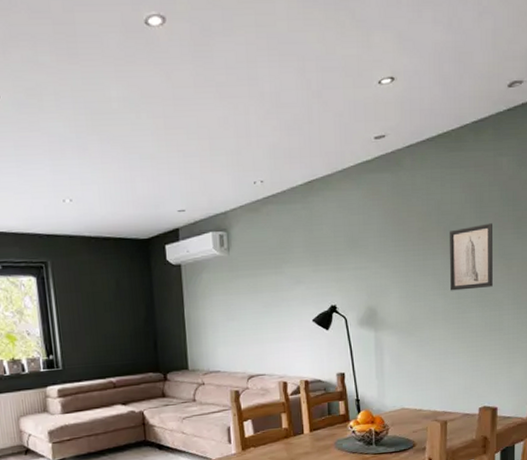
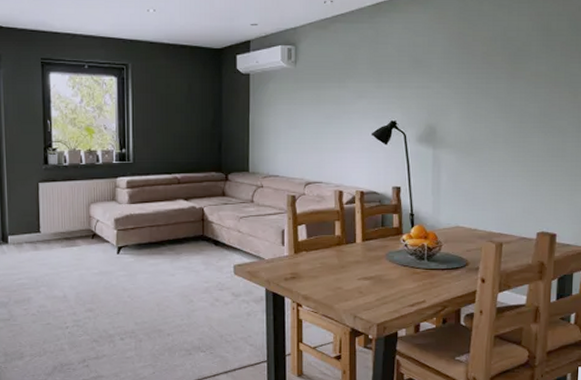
wall art: present [450,223,493,291] -> none [513,51,559,115]

